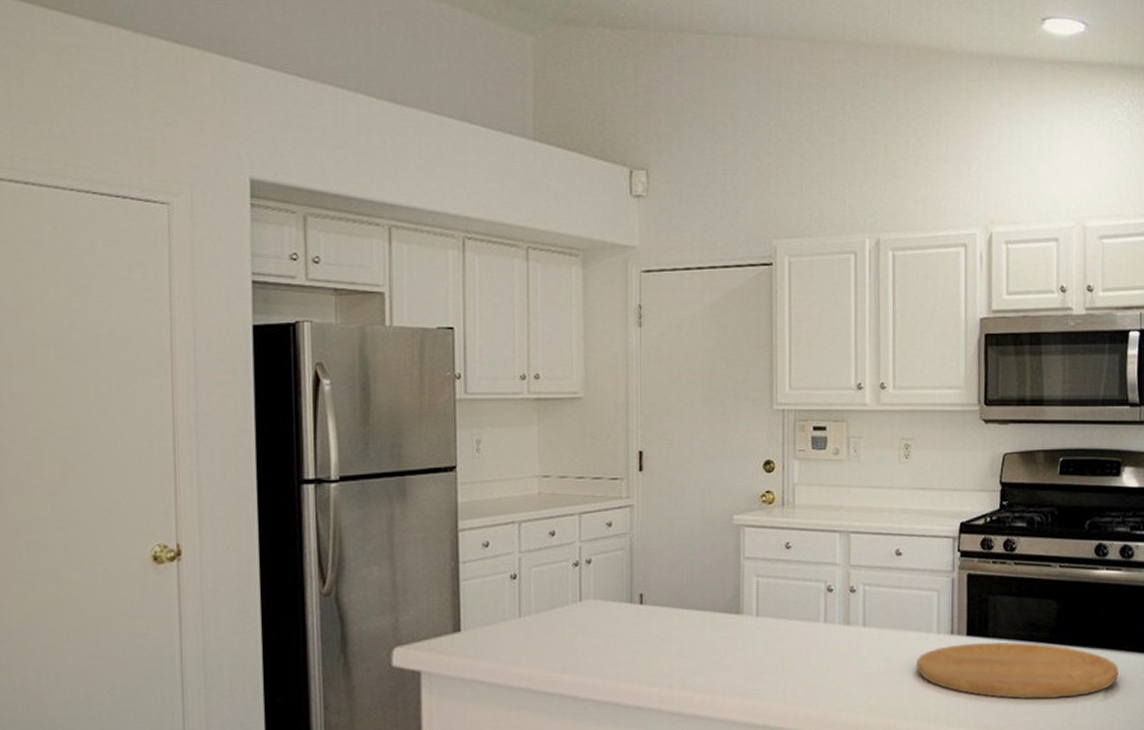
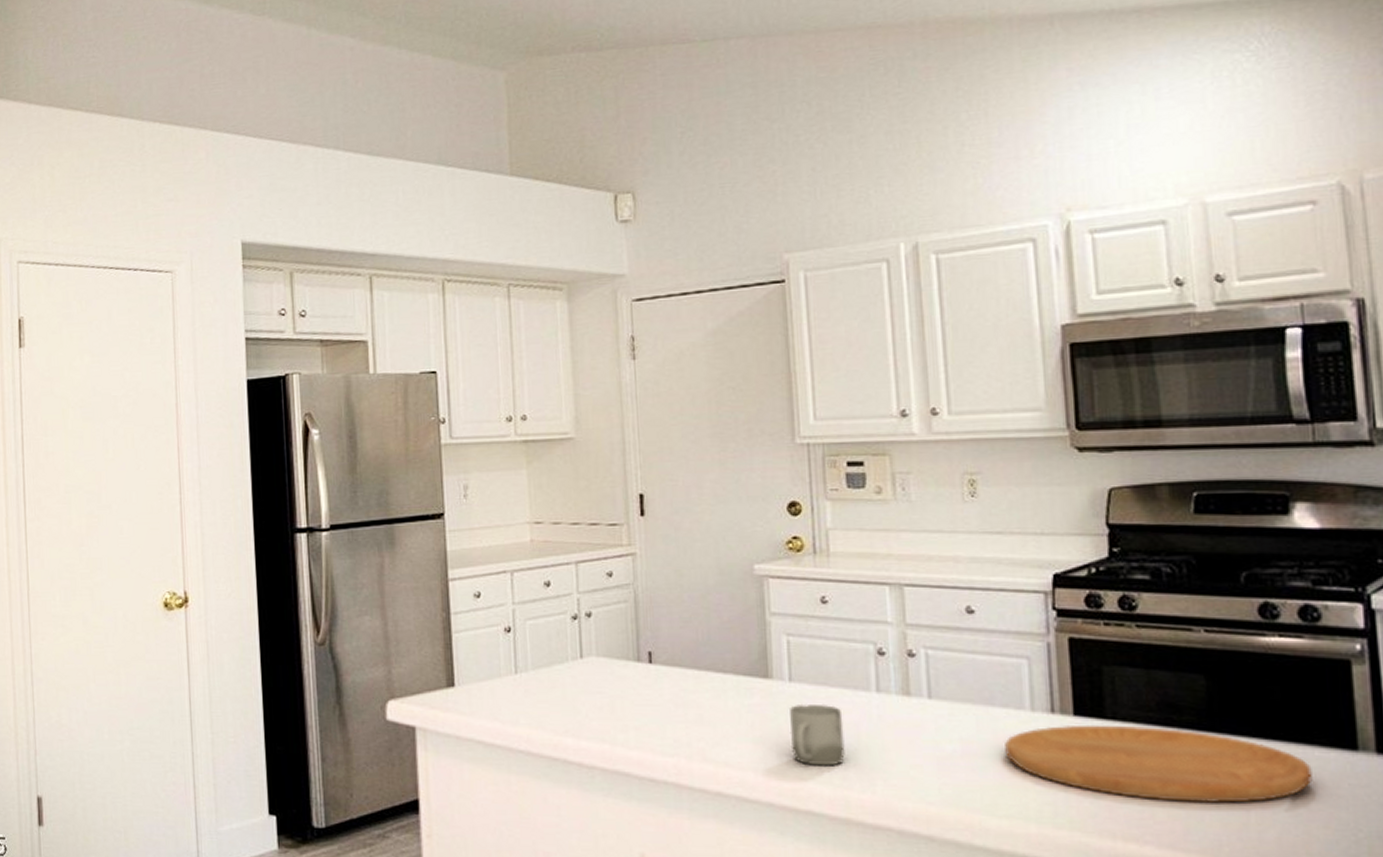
cup: none [754,634,797,687] -> present [789,703,845,766]

